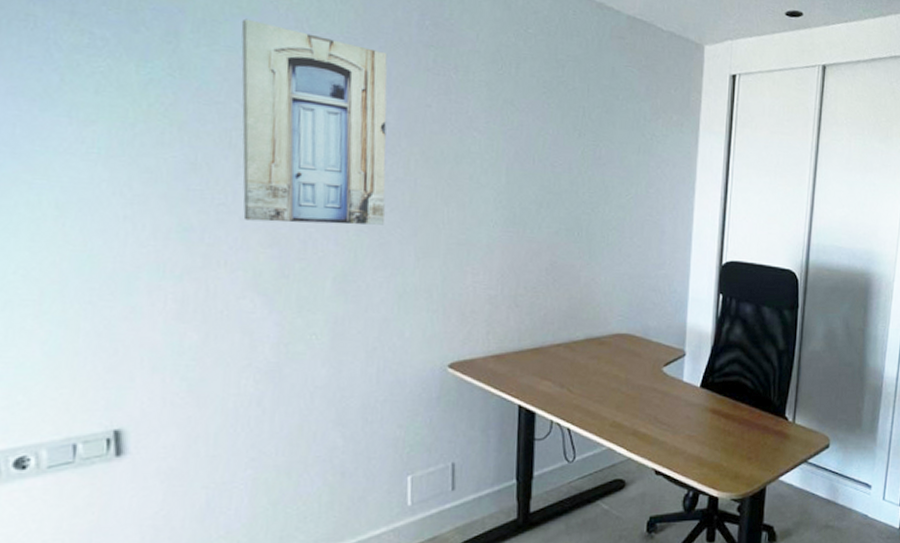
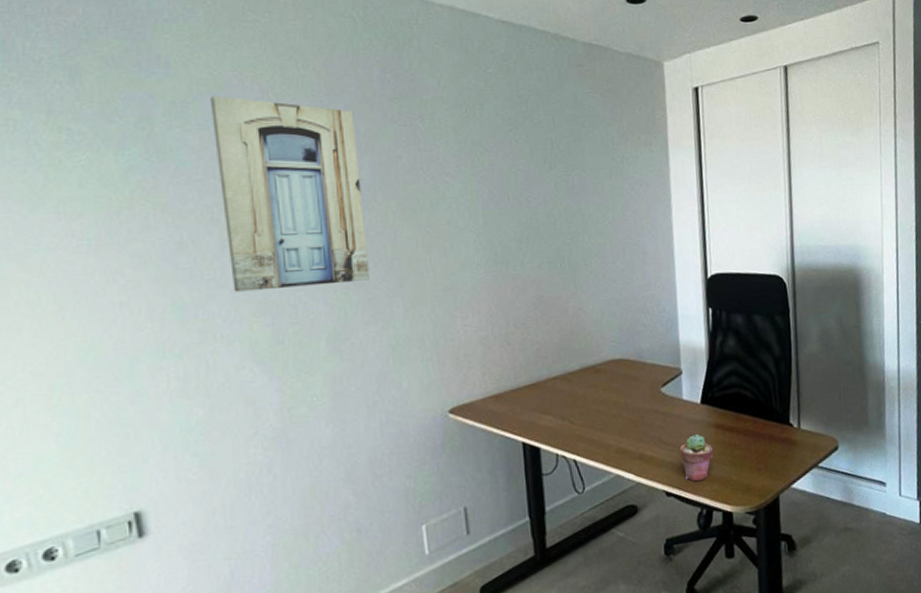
potted succulent: none [673,417,708,464] -> present [679,434,714,482]

